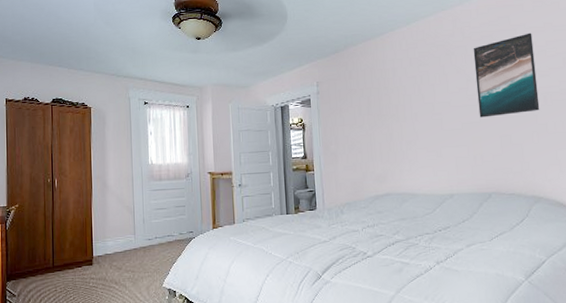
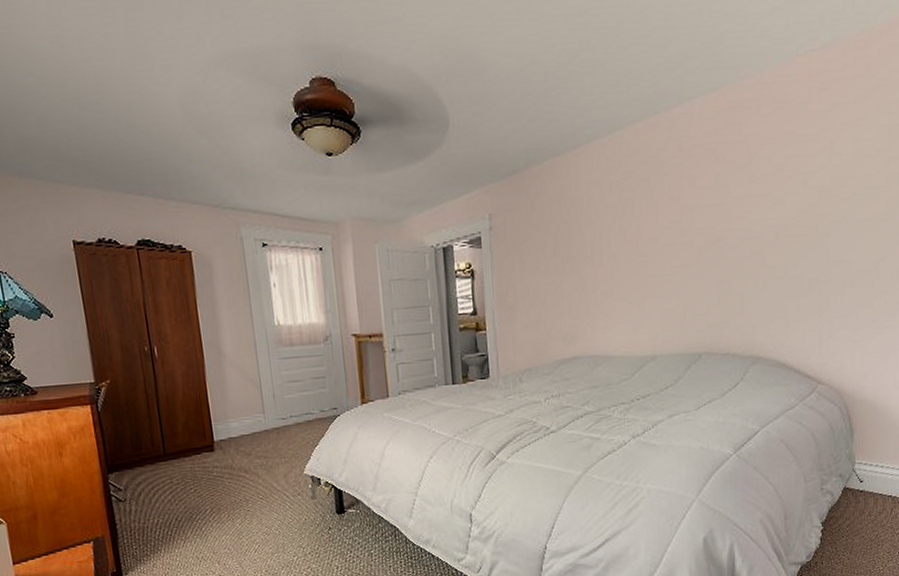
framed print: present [473,32,540,118] -> none [691,145,769,260]

